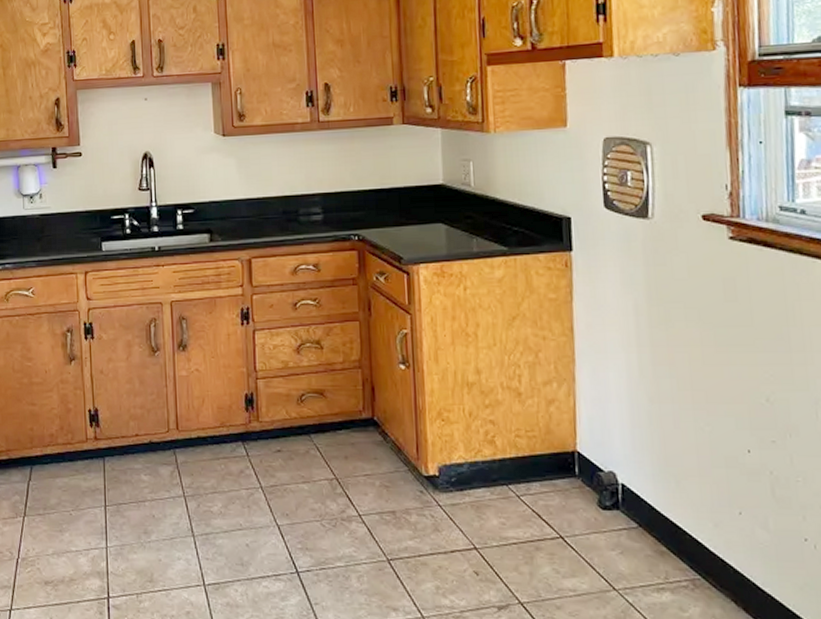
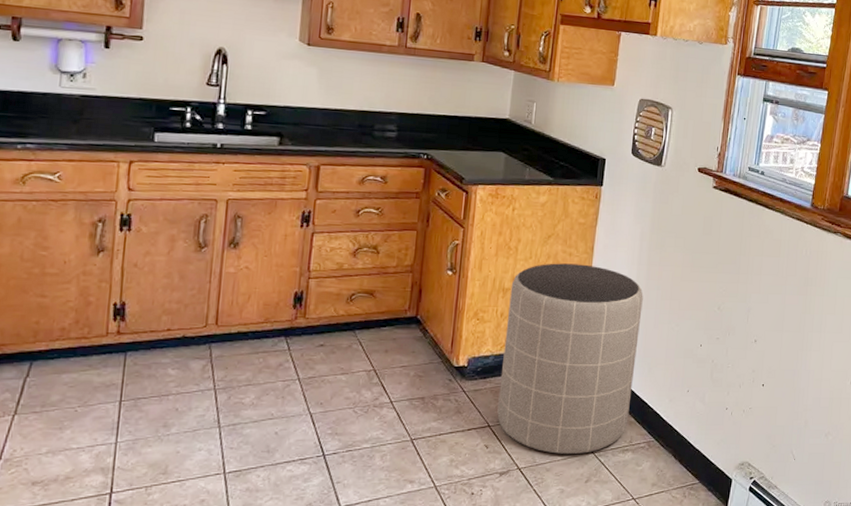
trash can: none [476,349,658,590] -> present [497,263,643,454]

